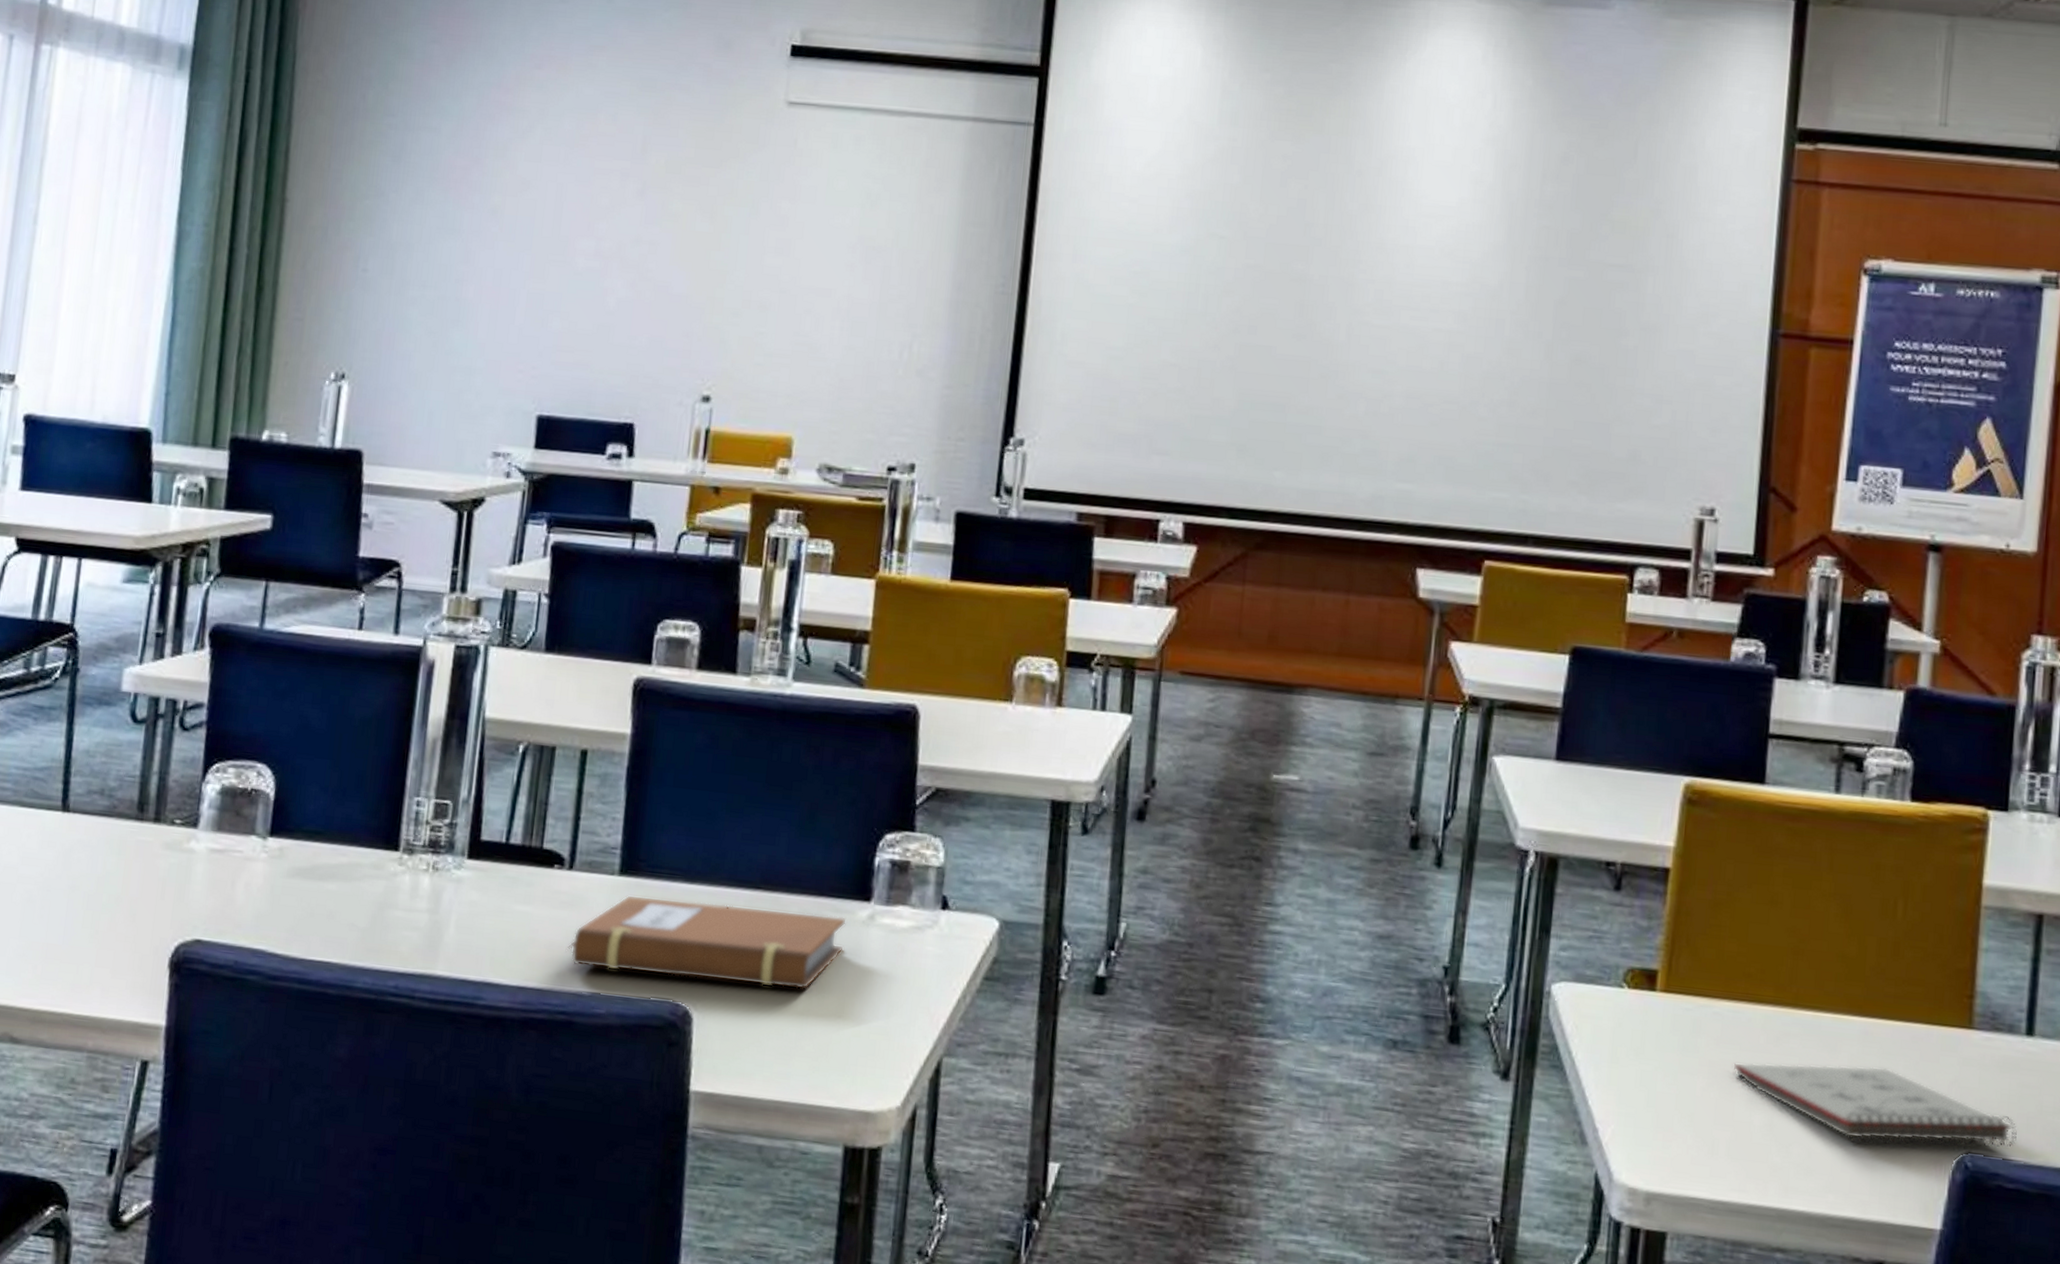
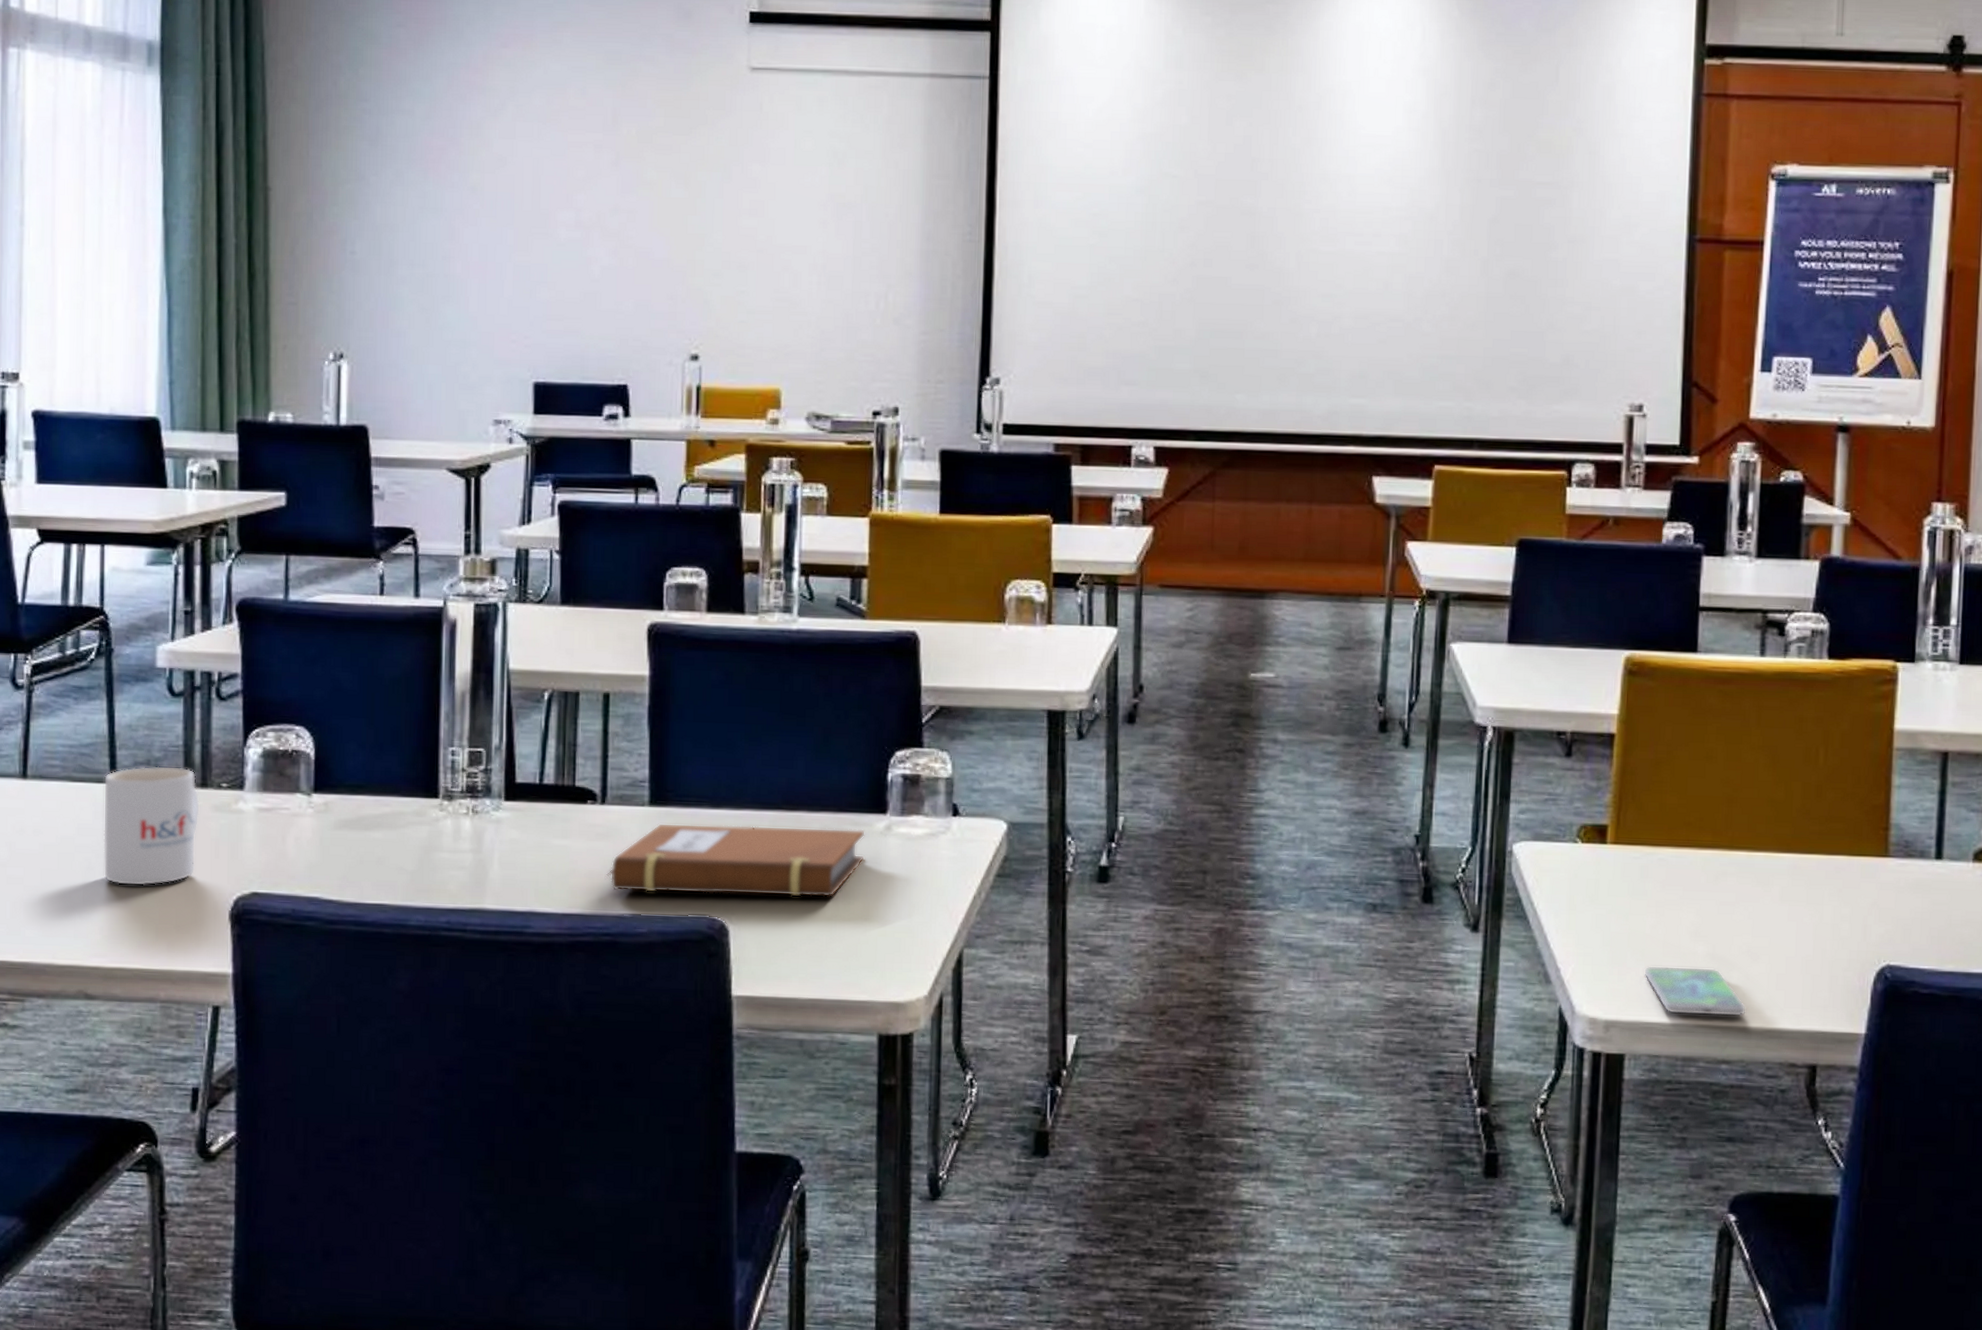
mug: none [43,795,151,925] -> present [103,766,200,886]
smartphone: none [1692,1133,1806,1200] -> present [1644,965,1746,1017]
notepad: present [1734,1062,2017,1147] -> none [1679,896,1930,965]

